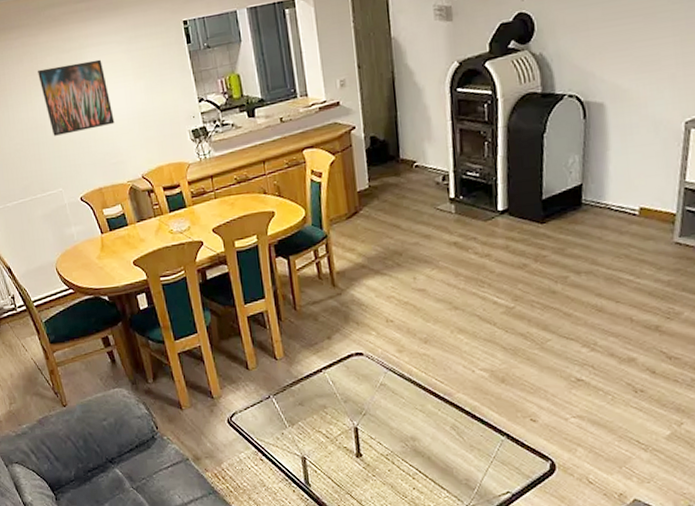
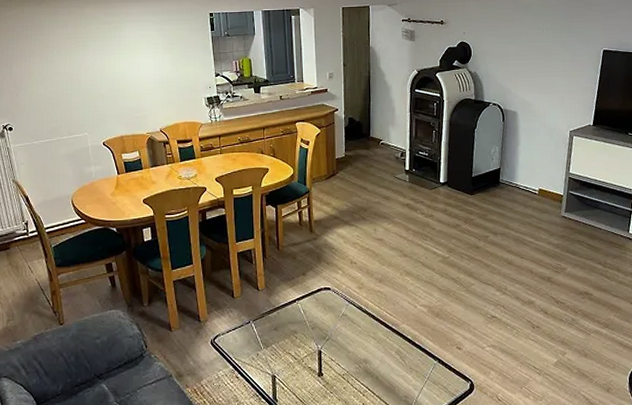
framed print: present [38,59,115,136] -> none [80,33,142,89]

